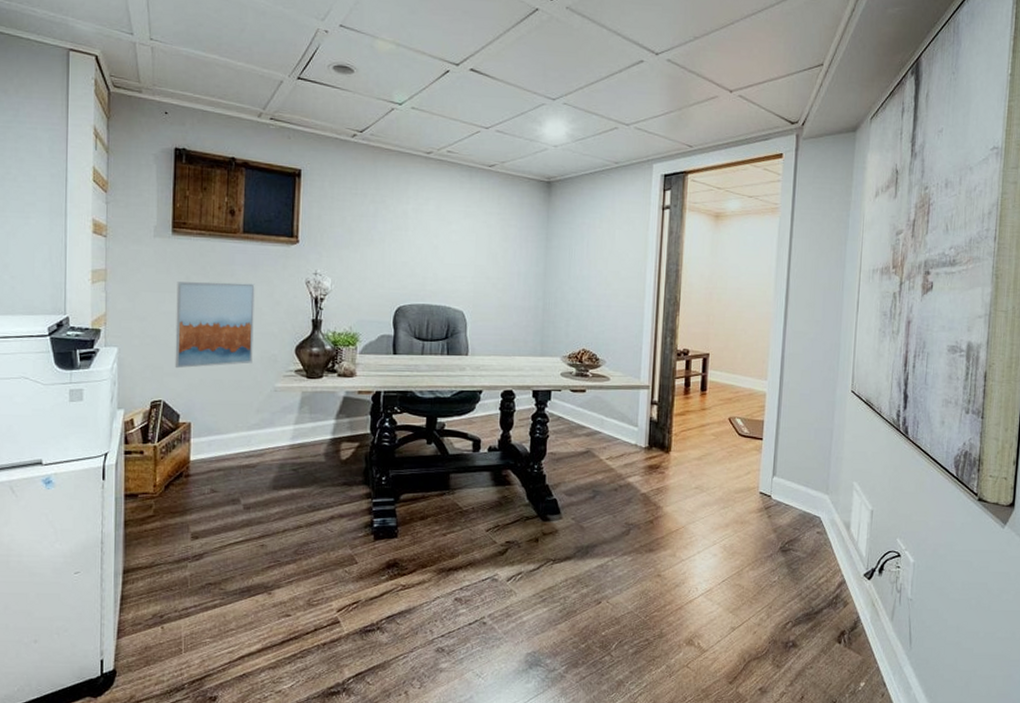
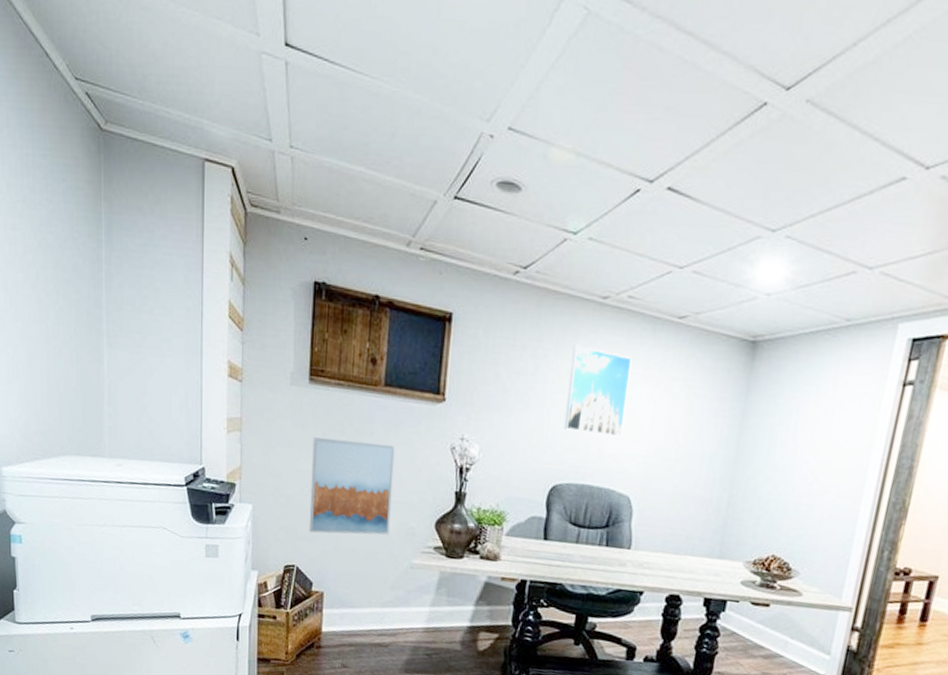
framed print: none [403,191,455,263] -> present [563,345,632,438]

